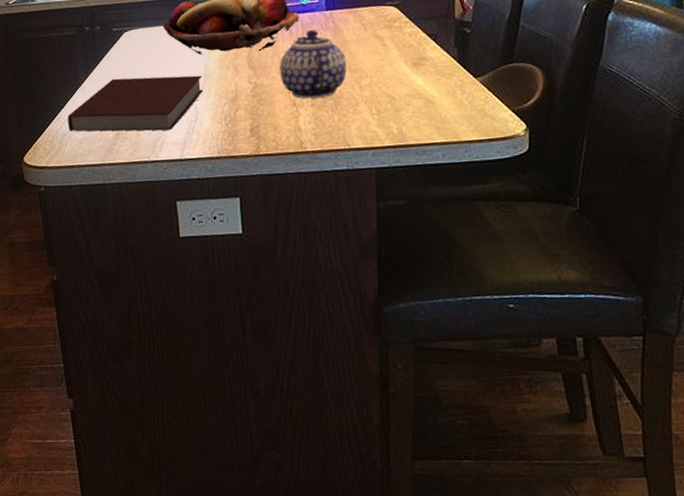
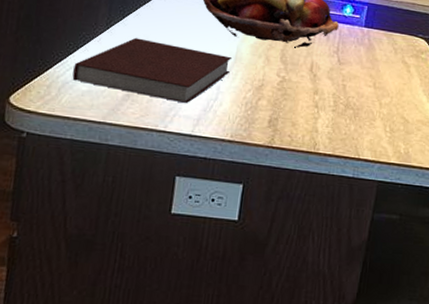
teapot: present [279,30,347,99] -> none [308,41,373,106]

